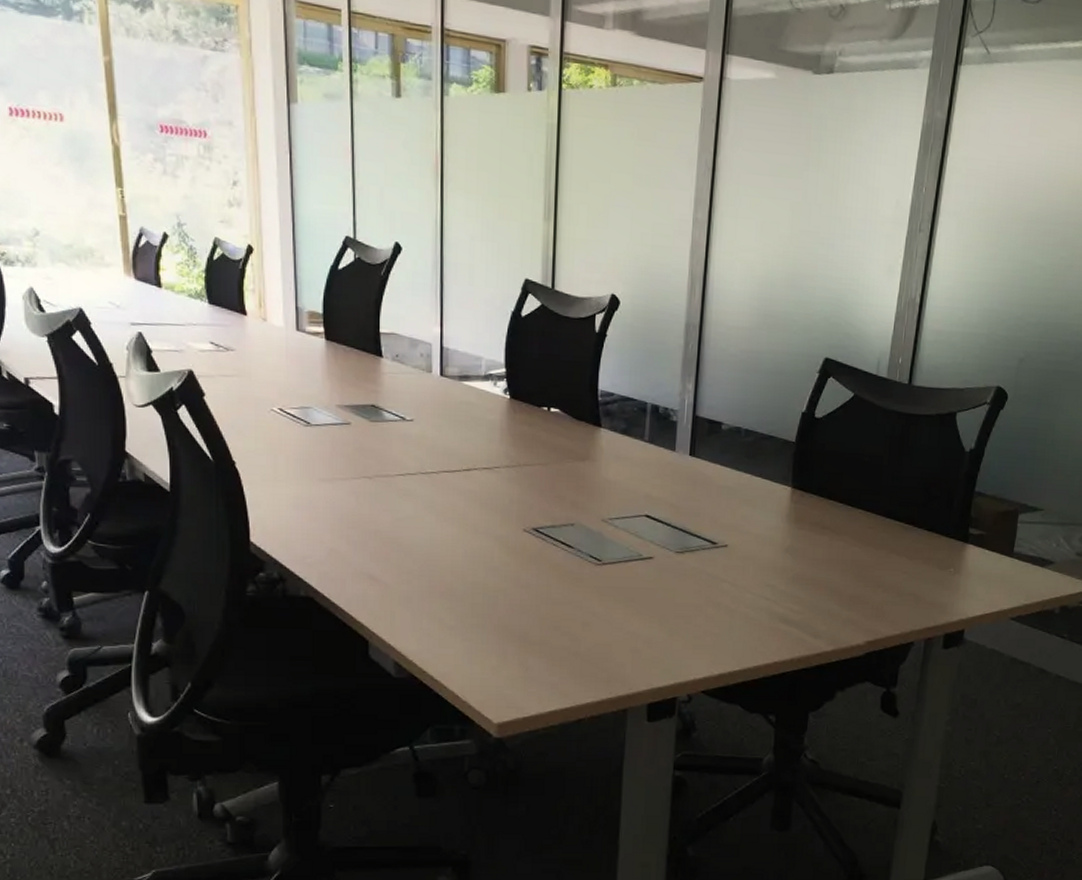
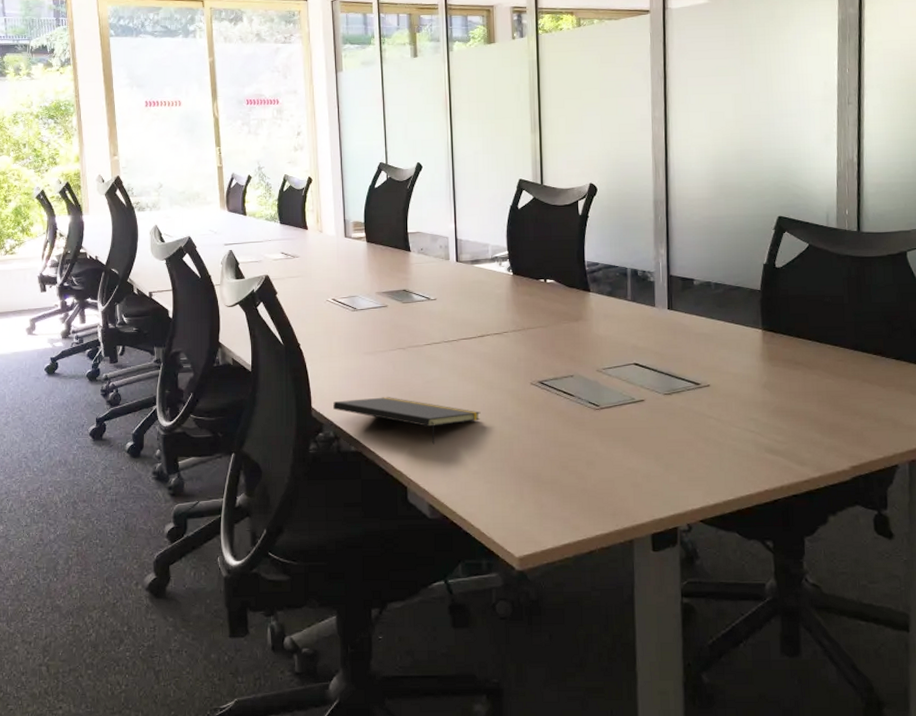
notepad: none [278,534,462,594] -> present [333,397,481,445]

